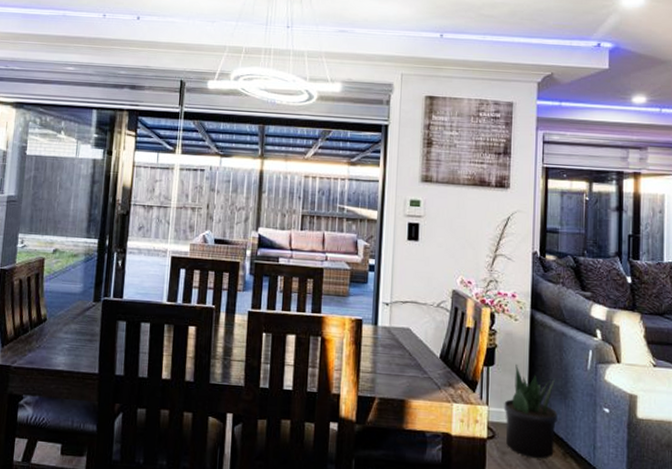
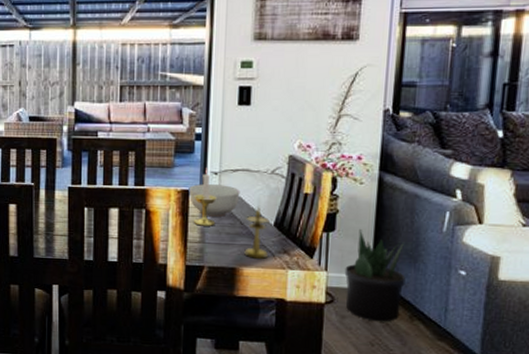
bowl: none [362,314,409,347] -> present [189,184,240,217]
candlestick: none [365,298,388,357] -> present [193,168,217,226]
candlestick: none [413,338,436,392] -> present [244,206,270,260]

